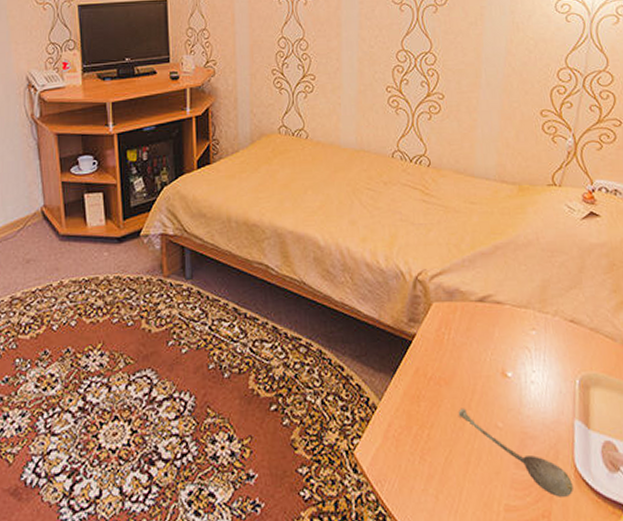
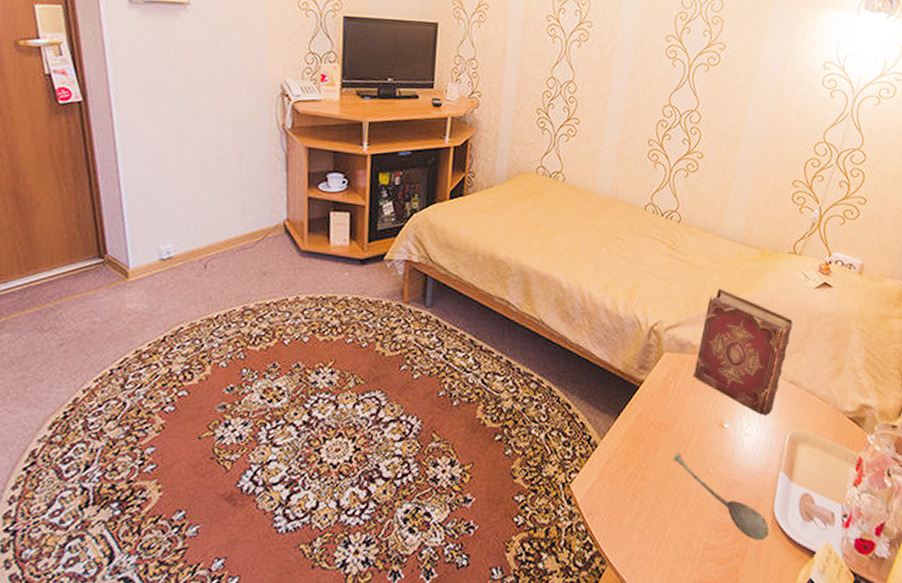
hardback book: none [466,229,564,359] -> present [692,288,793,415]

